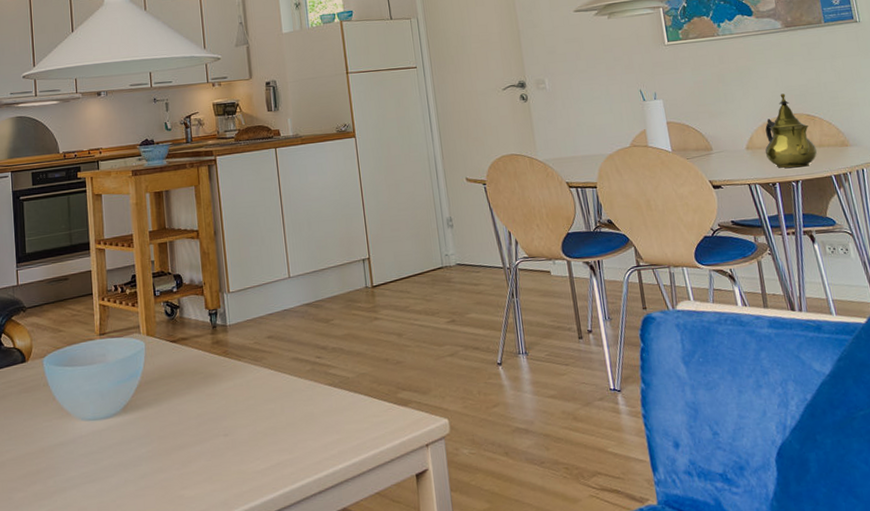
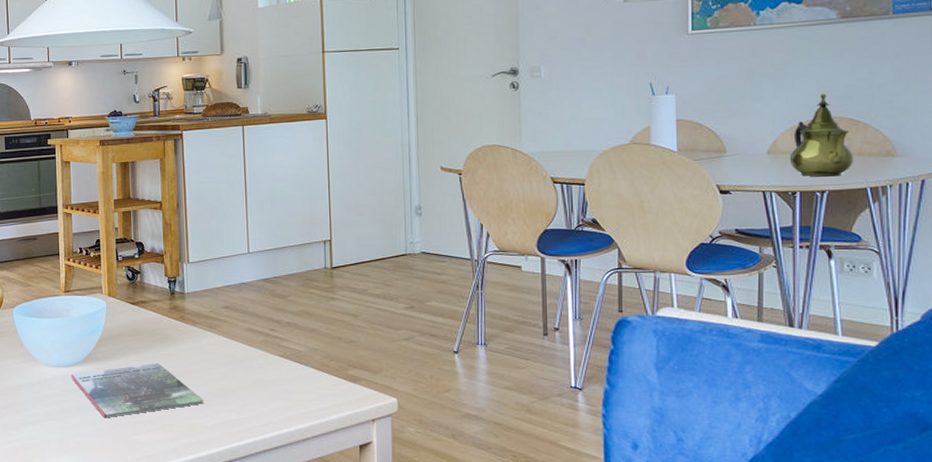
magazine: none [108,404,254,474] -> present [71,363,204,418]

